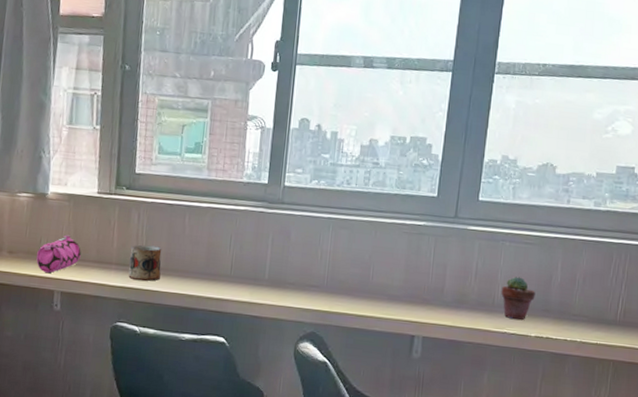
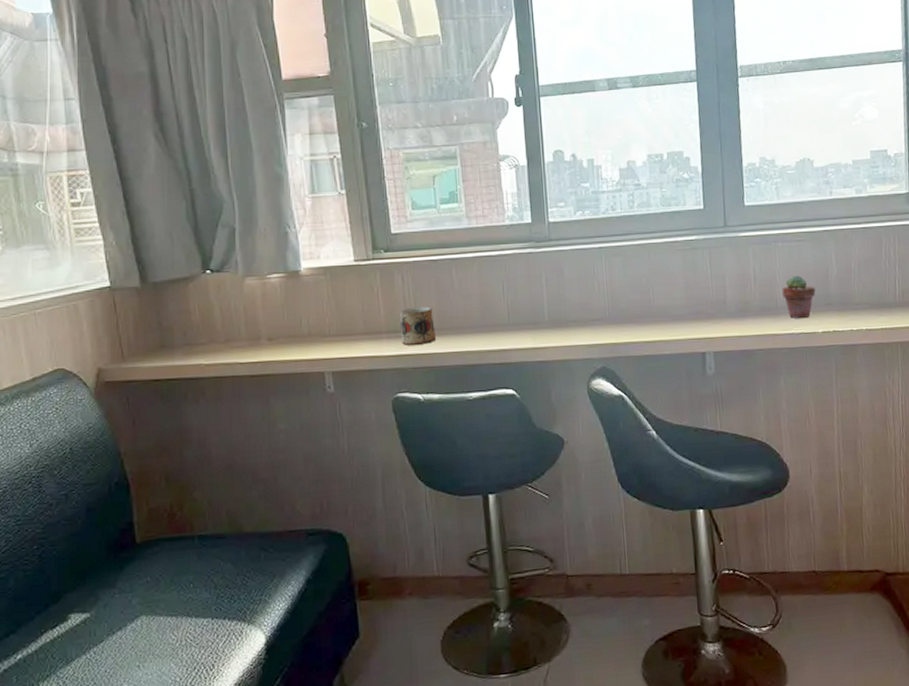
pencil case: present [36,235,81,274] -> none [299,310,347,355]

